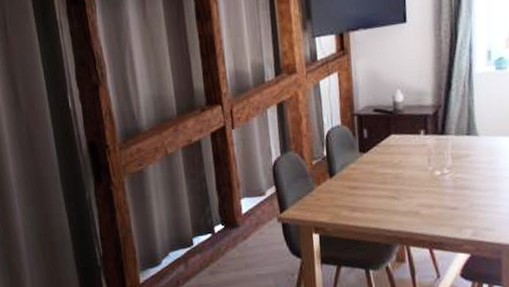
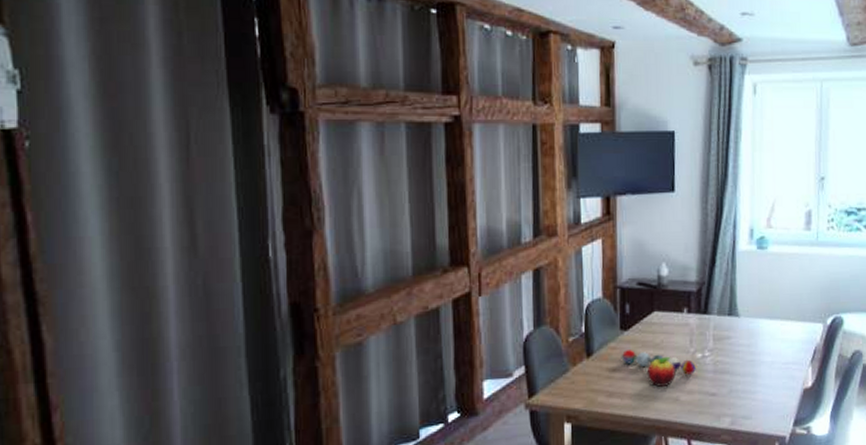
decorative ball: none [361,170,436,191] -> present [621,350,697,375]
fruit: none [386,174,415,202] -> present [646,356,676,387]

